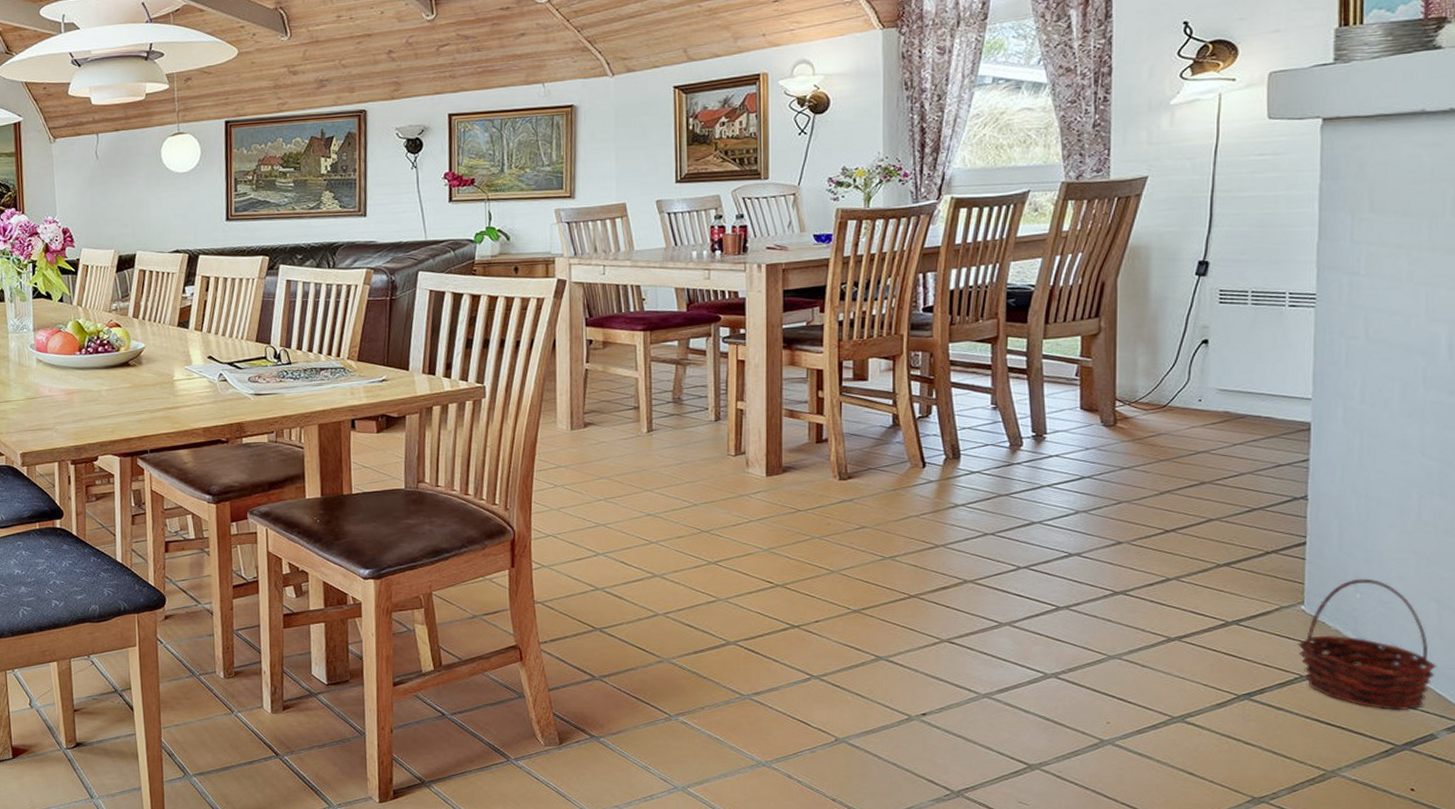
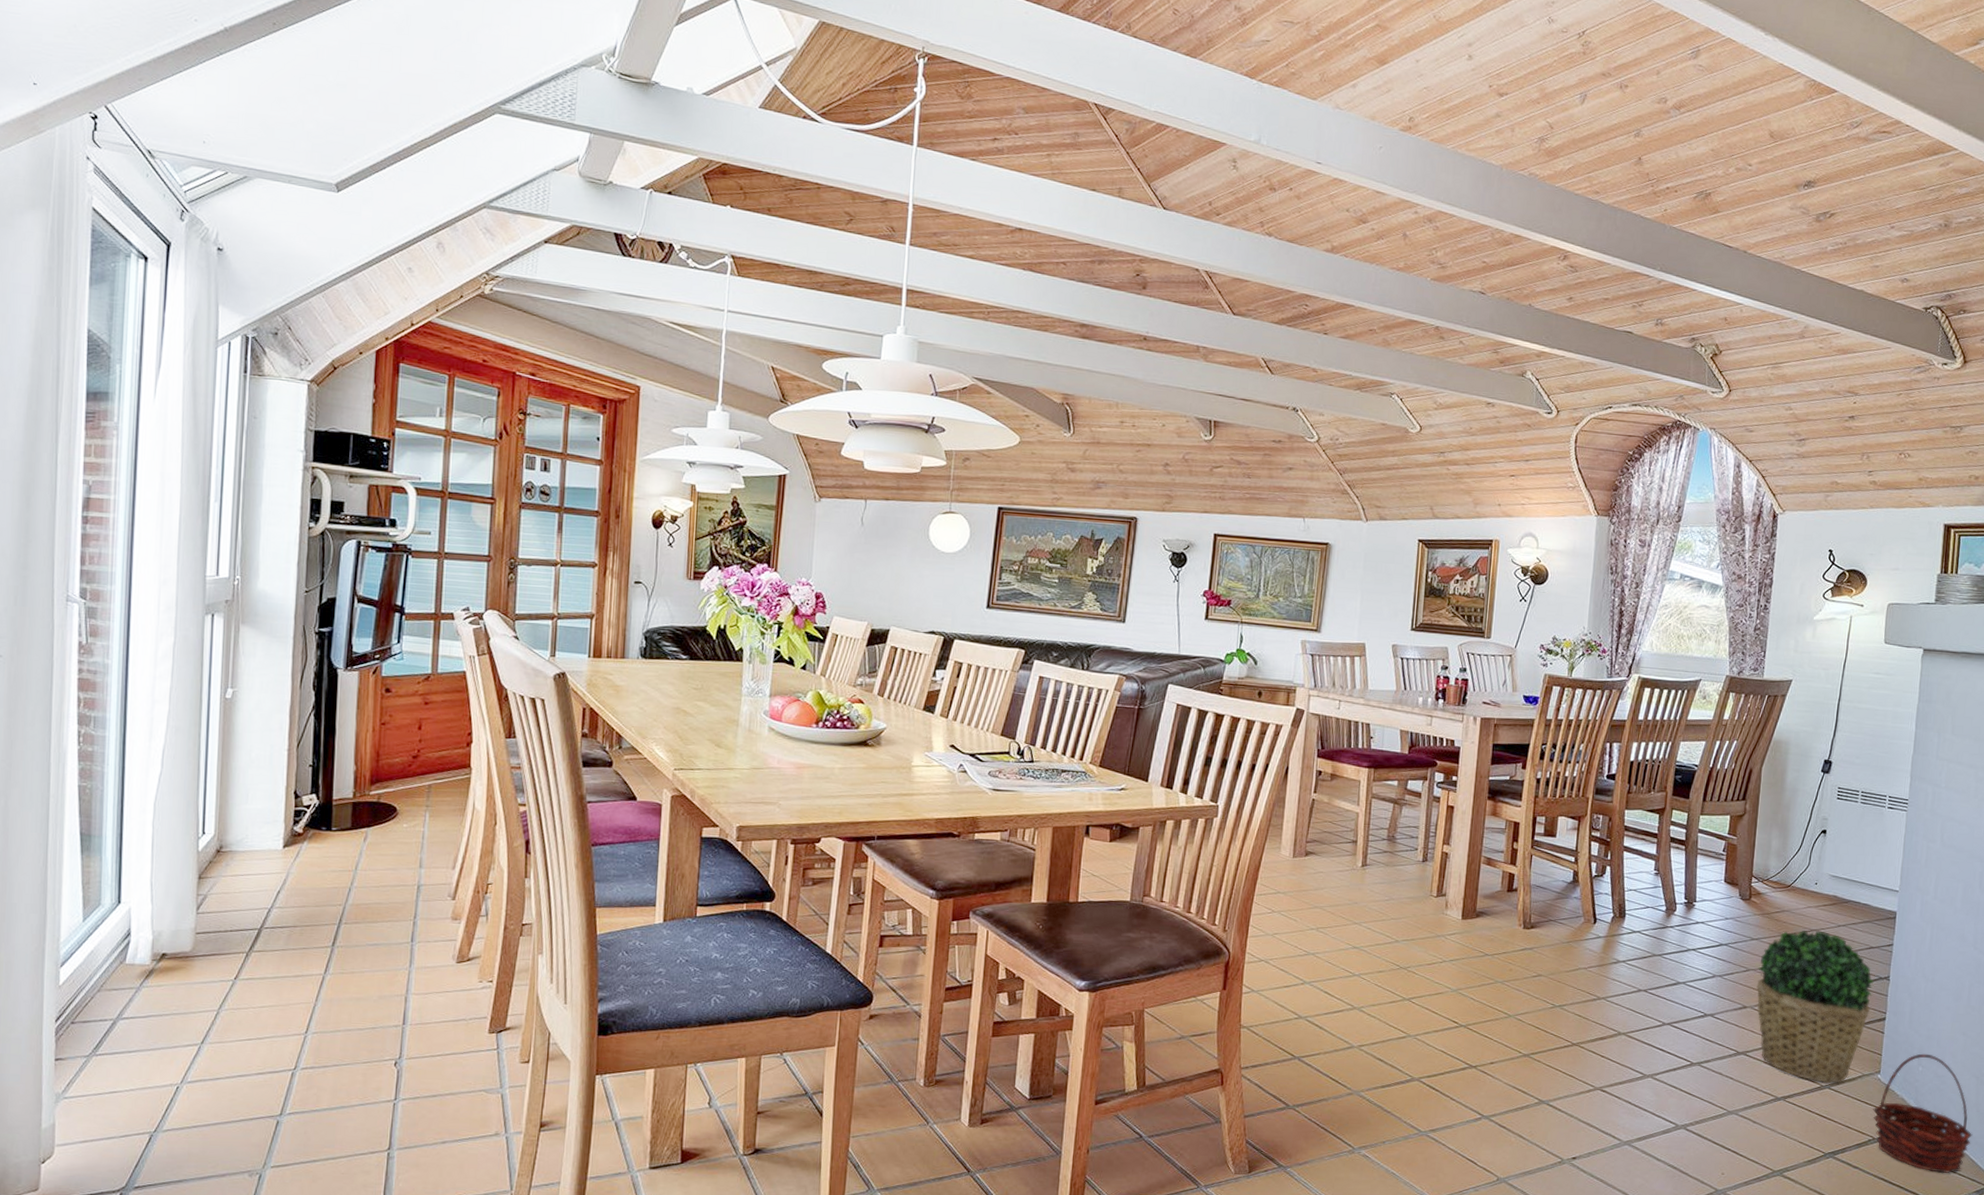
potted plant: none [1132,453,1286,620] -> present [1756,931,1874,1084]

